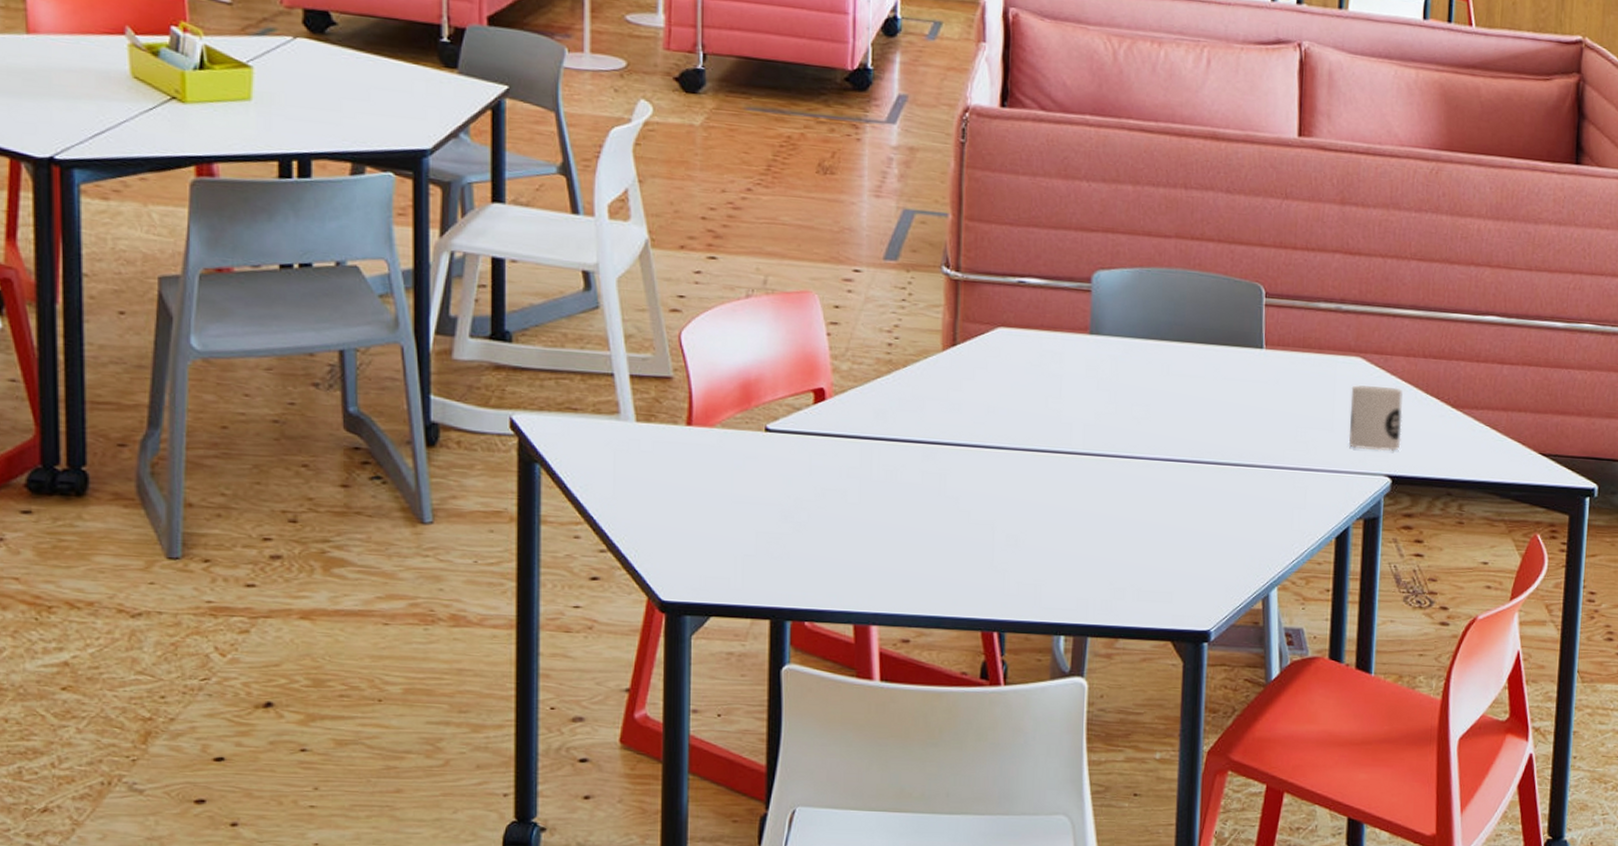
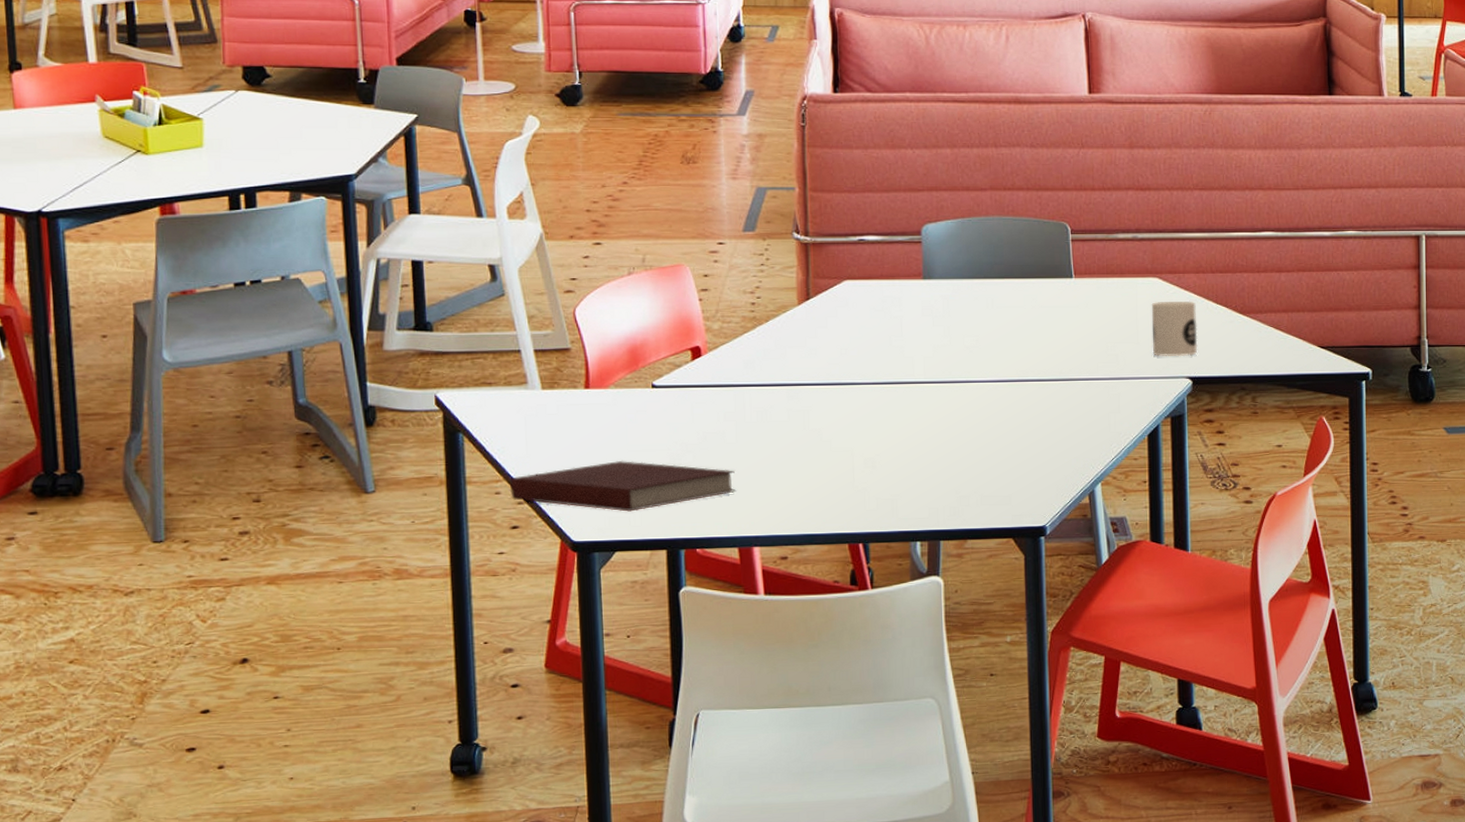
notebook: none [591,512,856,572] -> present [509,460,737,512]

